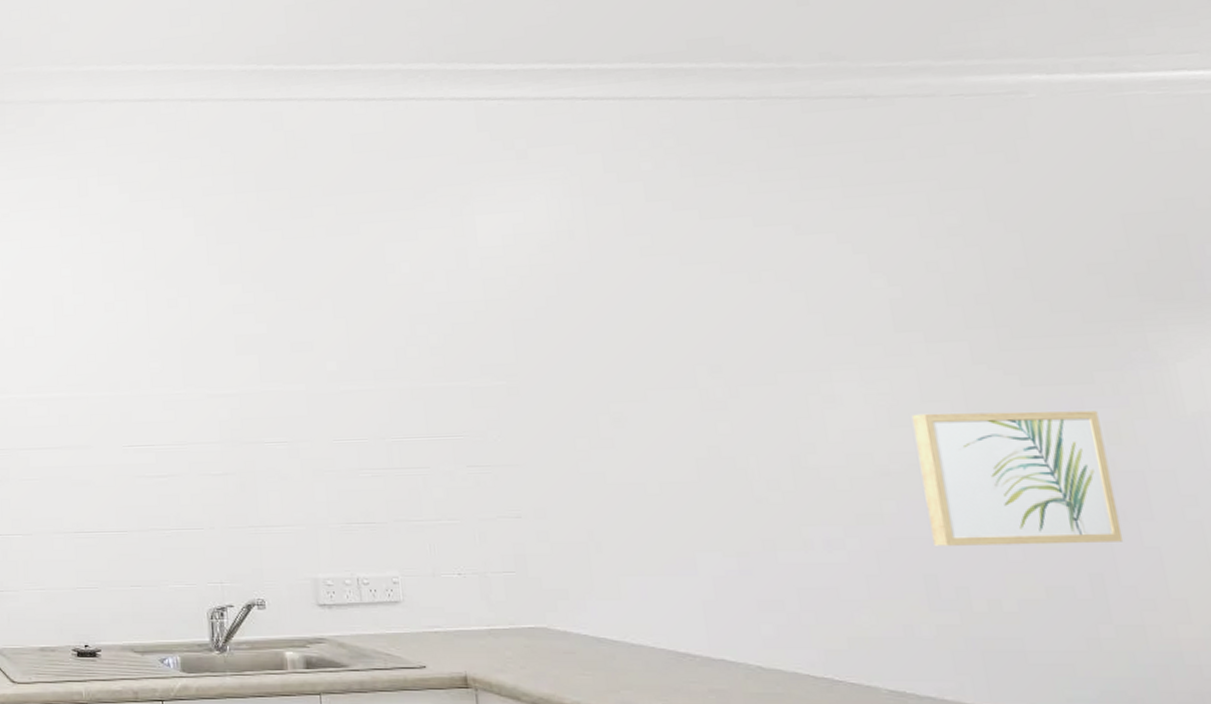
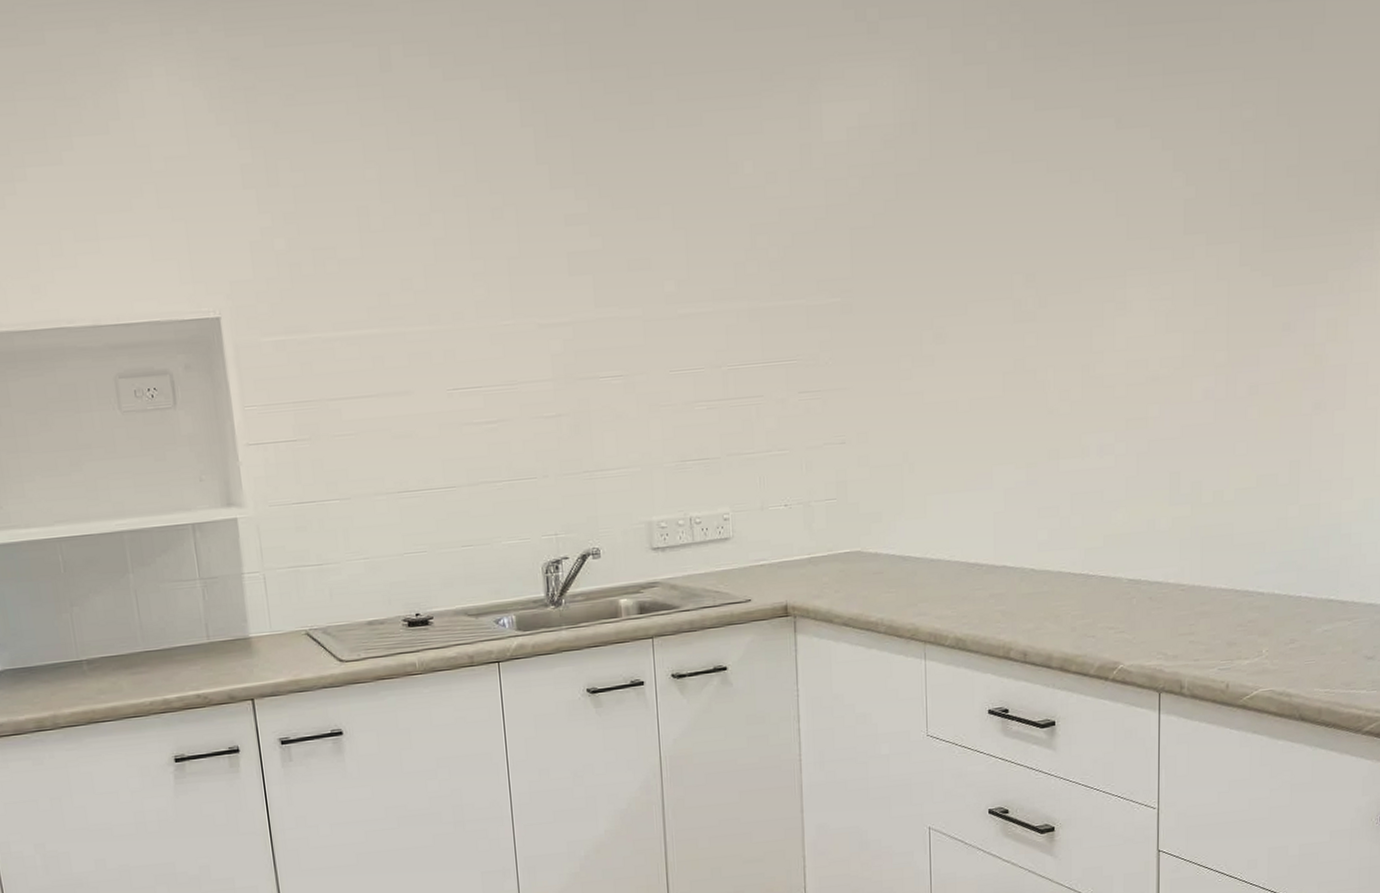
wall art: present [911,410,1124,546] -> none [1182,309,1324,445]

